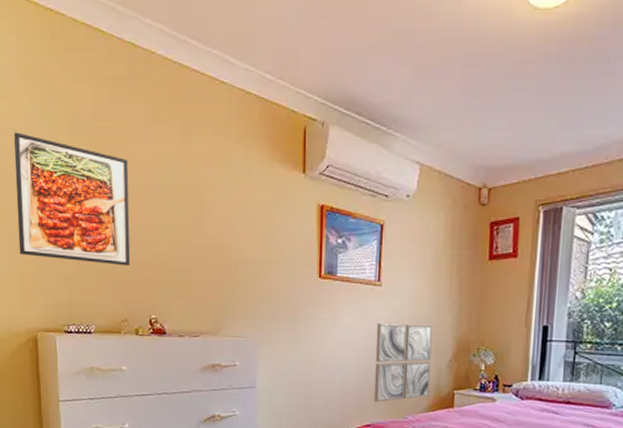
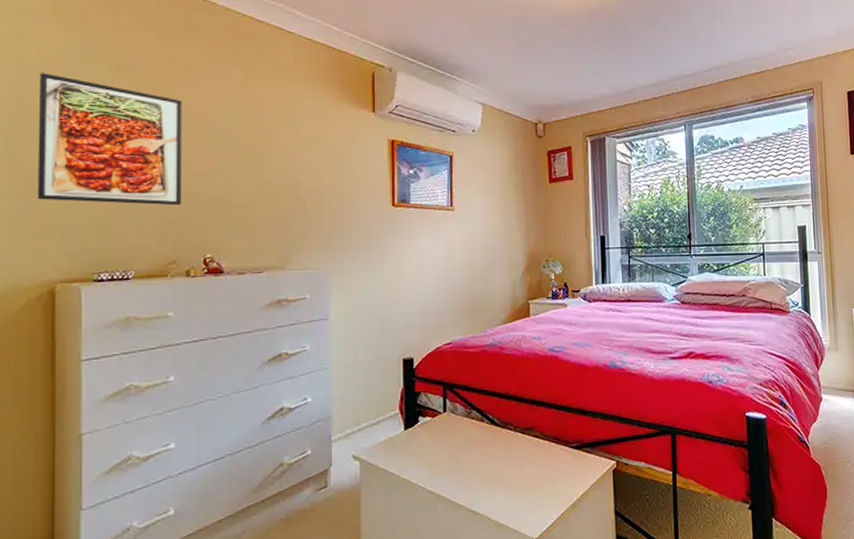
wall art: present [374,323,432,402] -> none [451,242,506,320]

